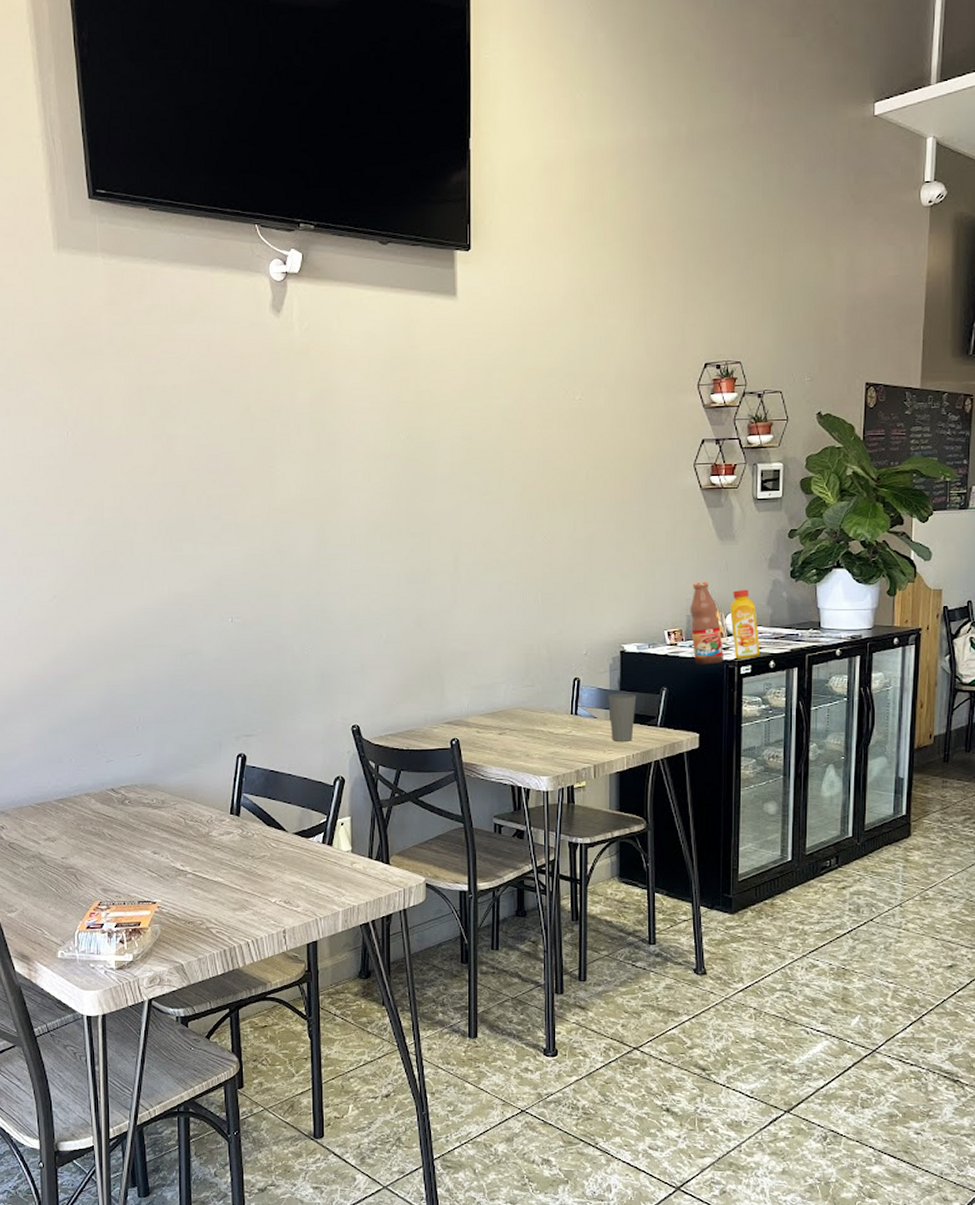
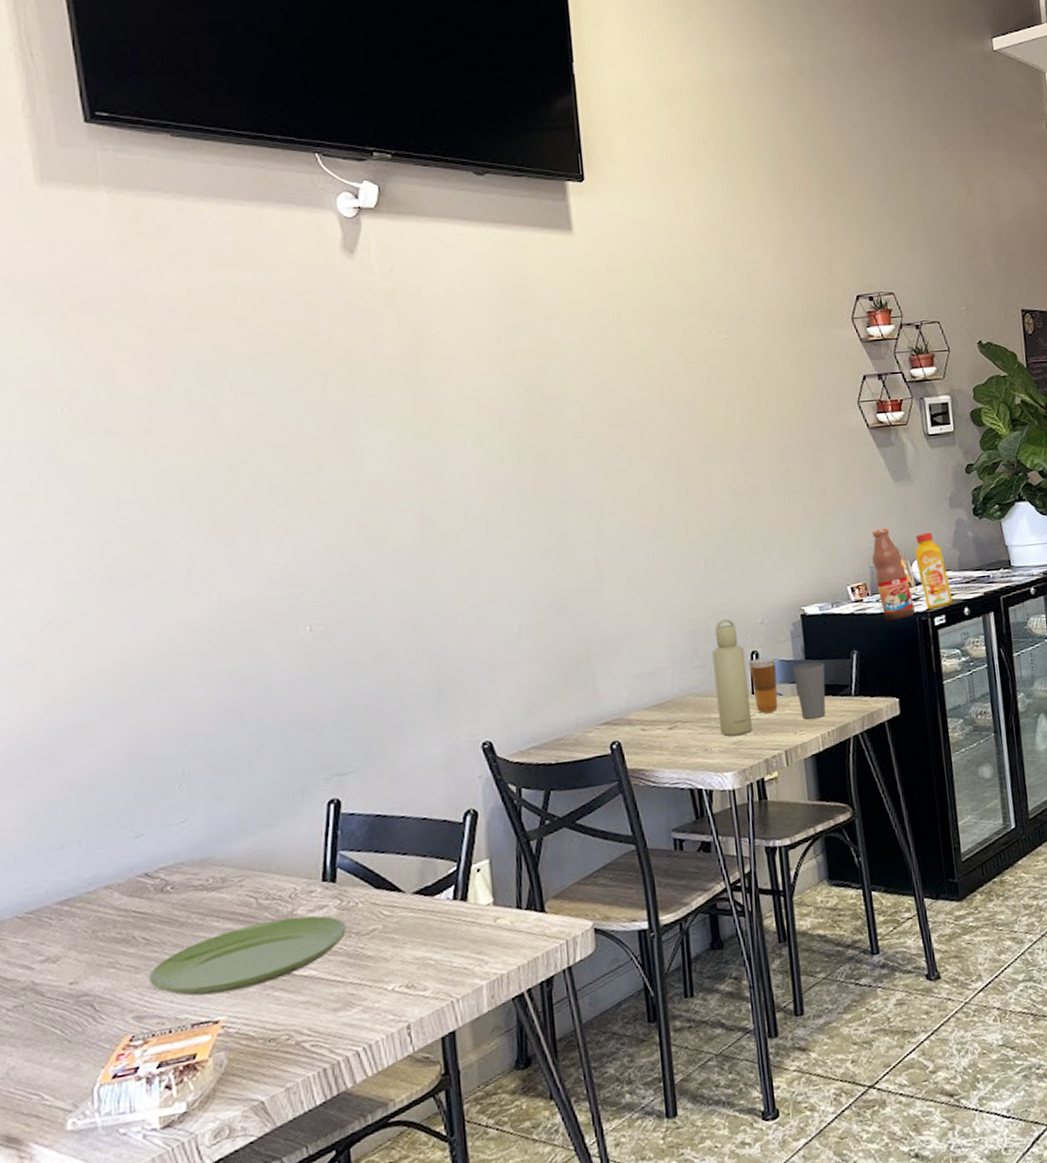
plate: none [112,837,245,883] -> present [148,915,347,996]
bottle: none [541,647,569,747] -> present [712,618,753,736]
beverage cup: none [571,684,594,731] -> present [749,656,778,713]

